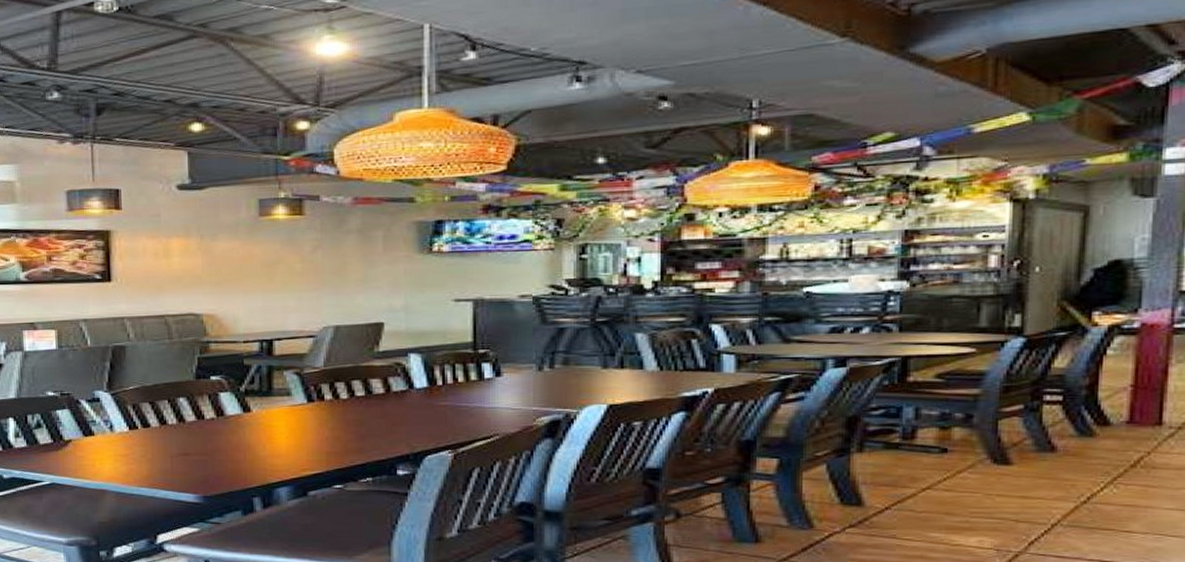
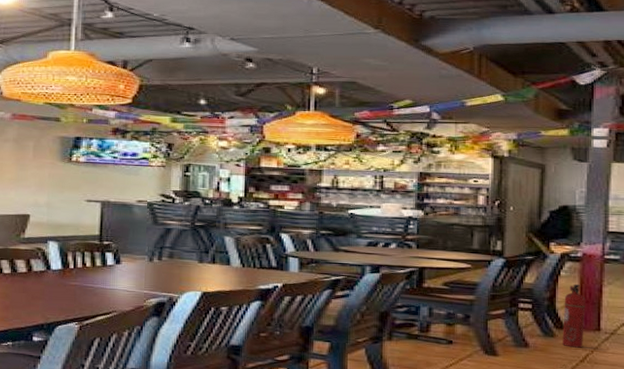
fire extinguisher: none [1106,364,1142,449] -> present [563,283,586,348]

